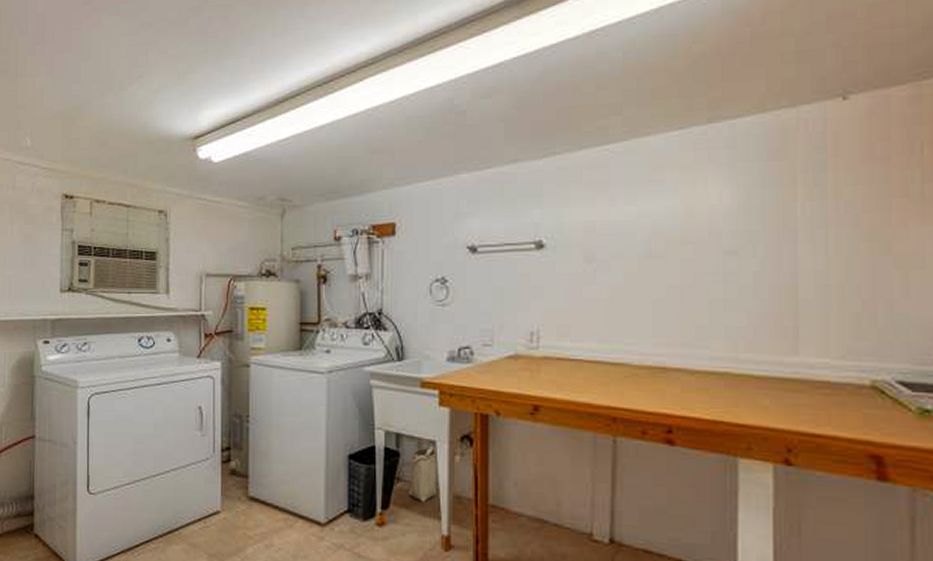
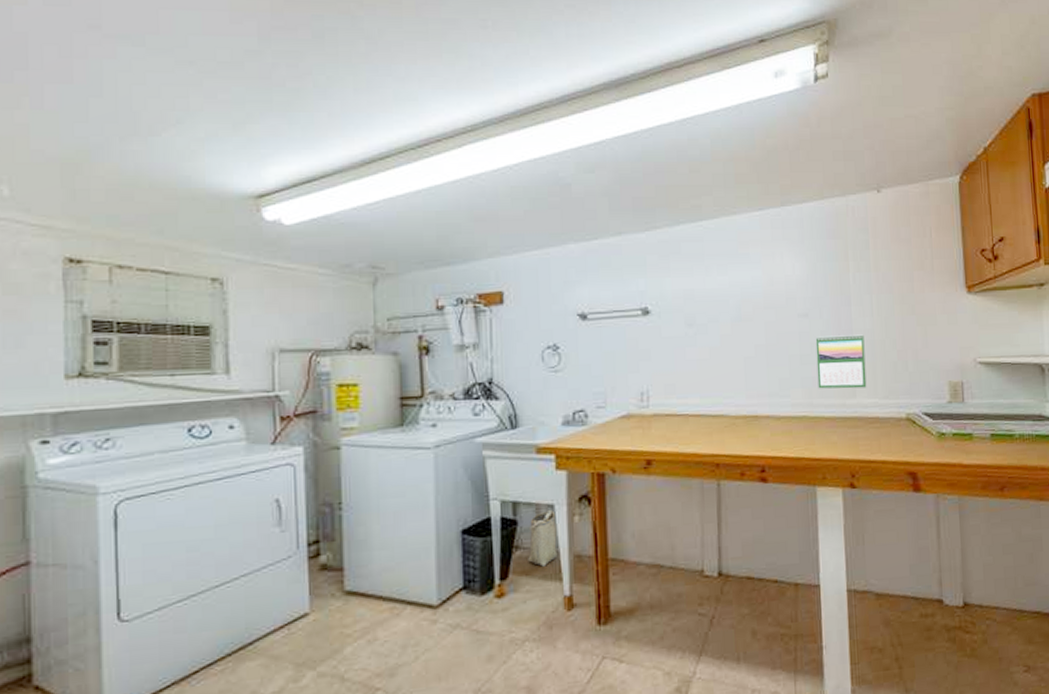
calendar: none [745,276,815,344] -> present [815,334,867,389]

